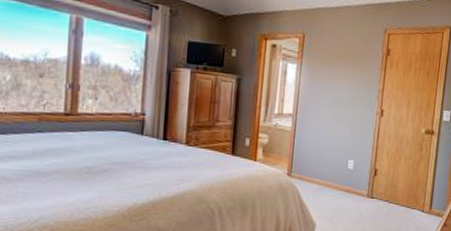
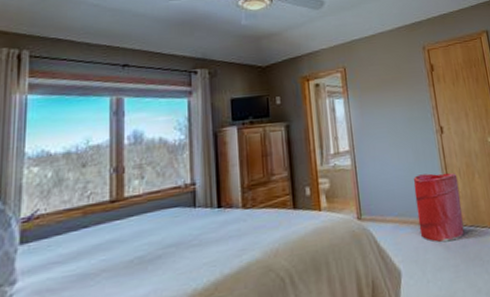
laundry hamper: none [339,148,385,210] -> present [413,172,464,243]

